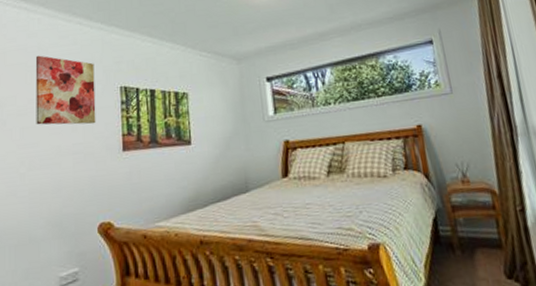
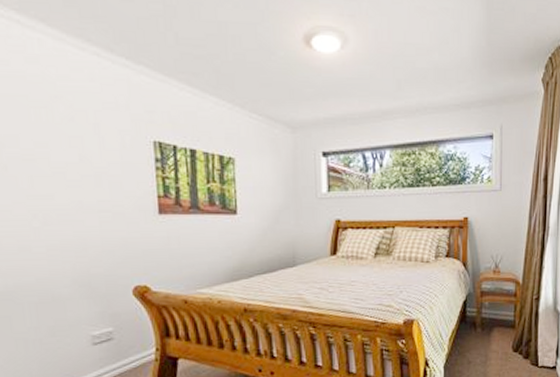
wall art: present [35,55,96,125] -> none [39,88,126,181]

